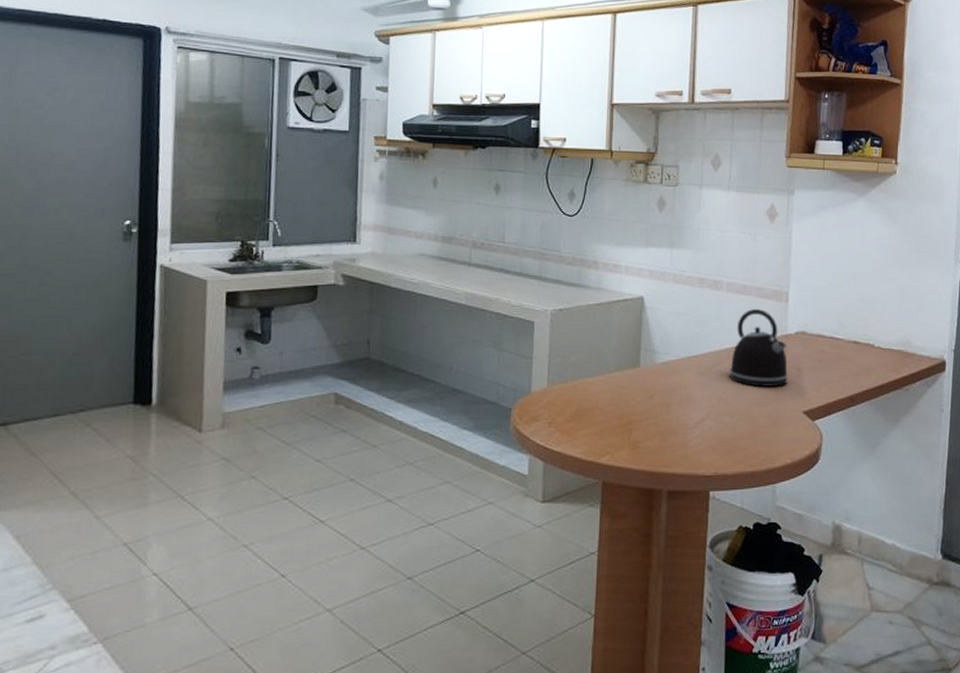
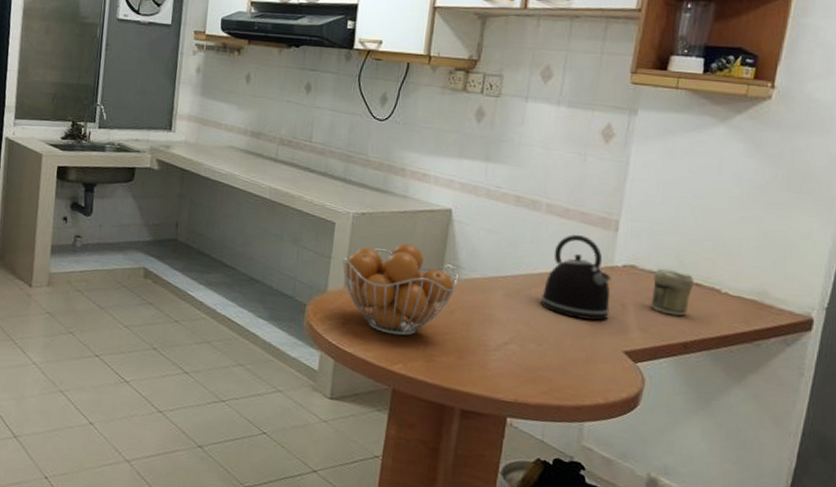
fruit basket: none [544,335,654,427] -> present [342,243,458,336]
jar: none [821,331,853,373] -> present [651,268,694,317]

